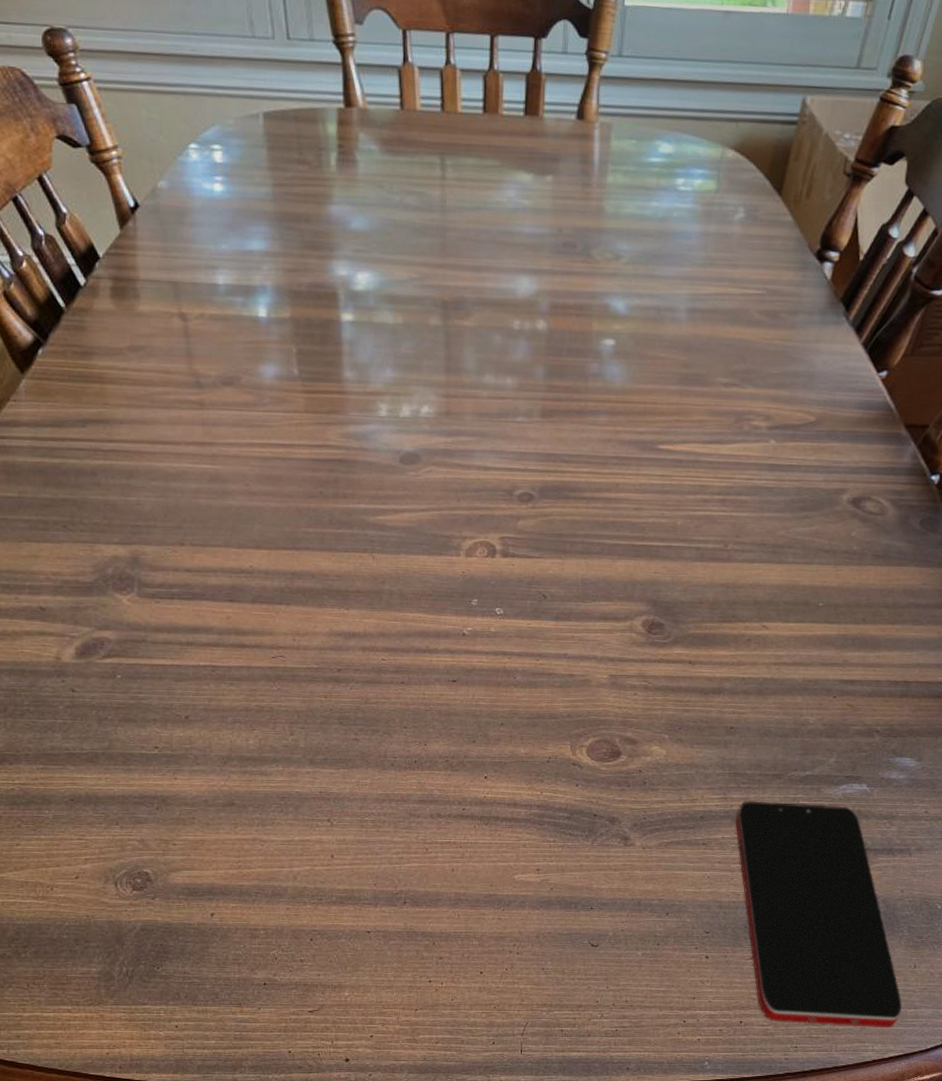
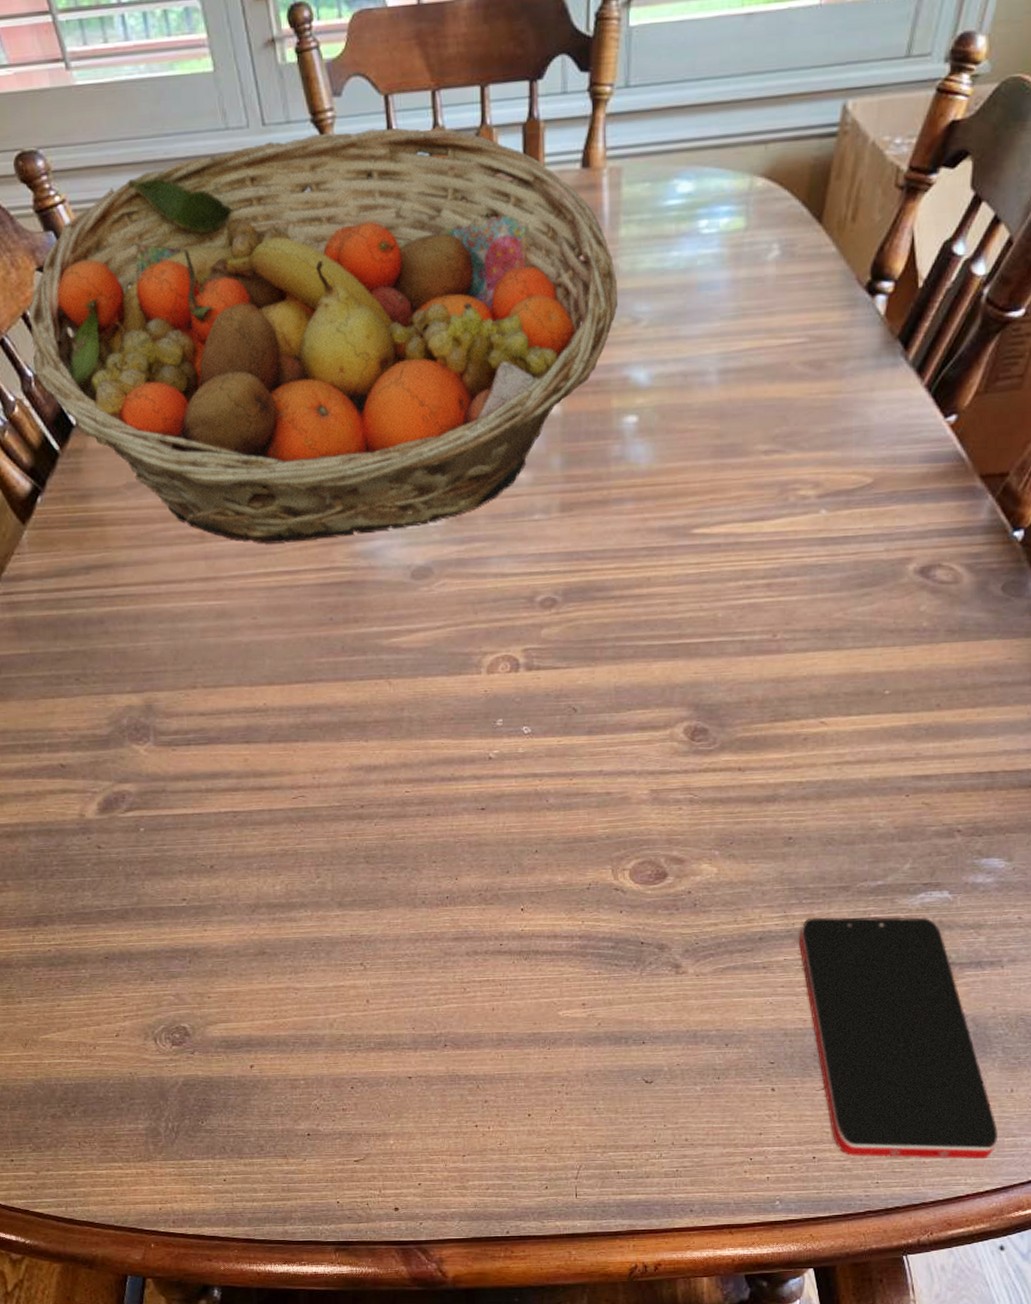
fruit basket: none [44,54,603,419] -> present [28,128,619,544]

